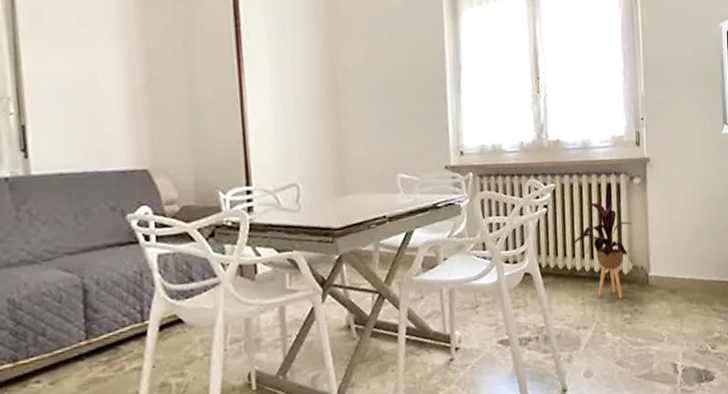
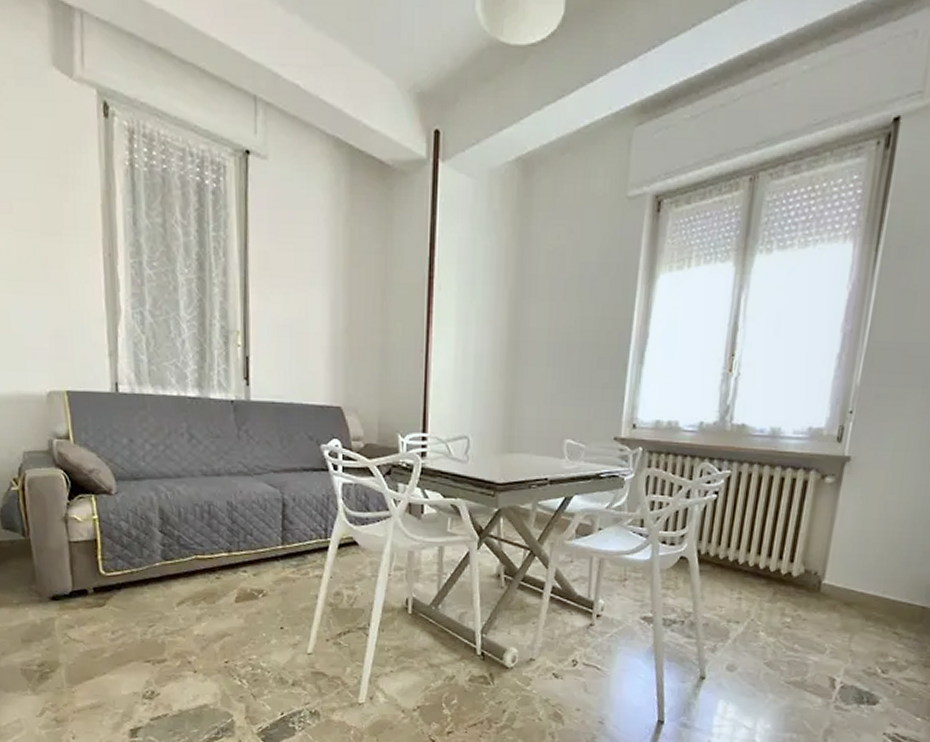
house plant: present [571,182,632,299] -> none [737,477,814,601]

